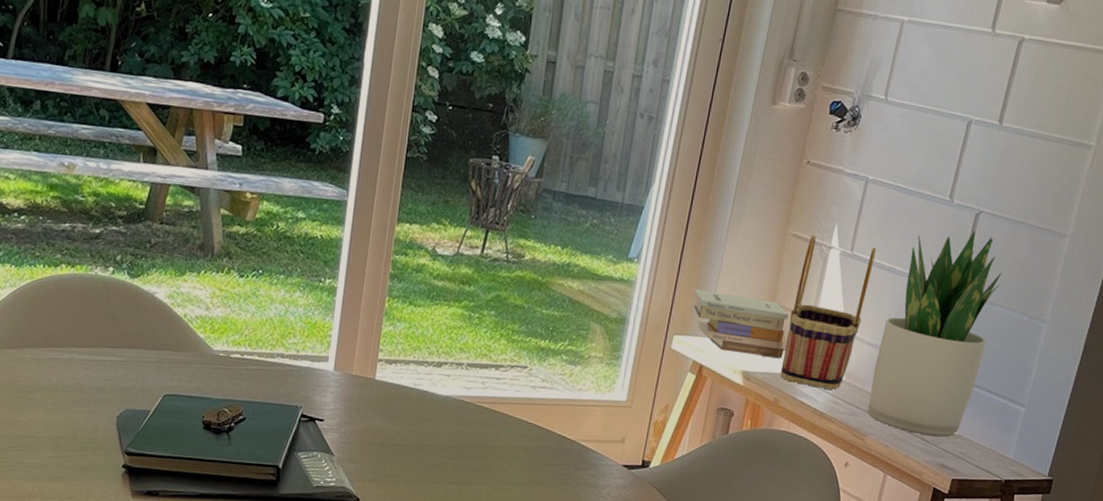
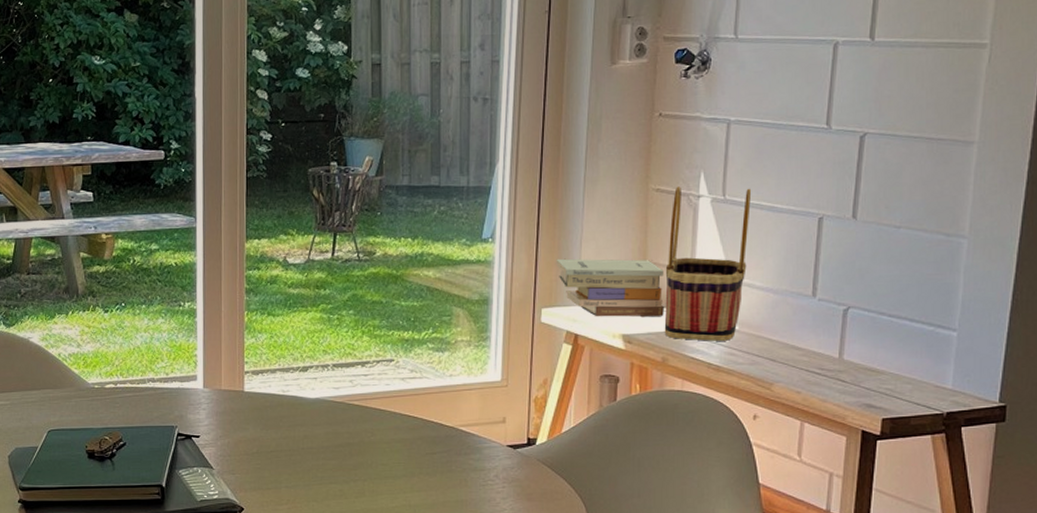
planter: present [867,231,1002,437] -> none [770,154,904,375]

